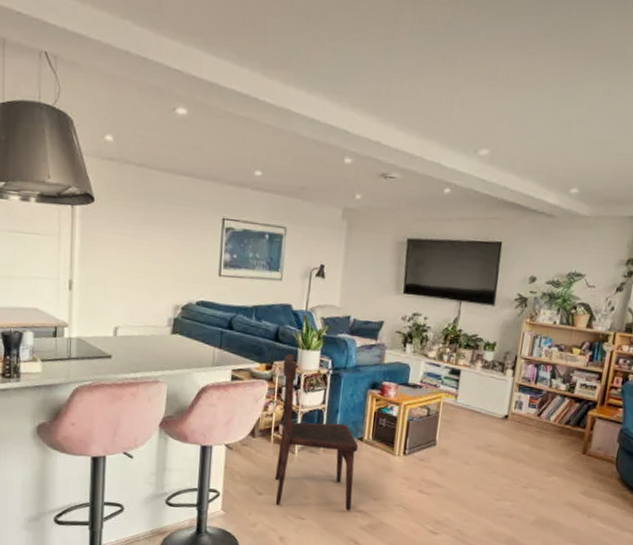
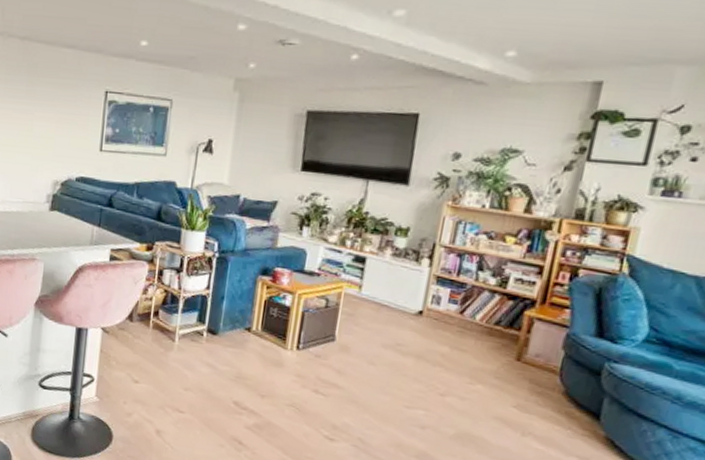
dining chair: present [274,354,359,511] -> none [152,235,246,408]

